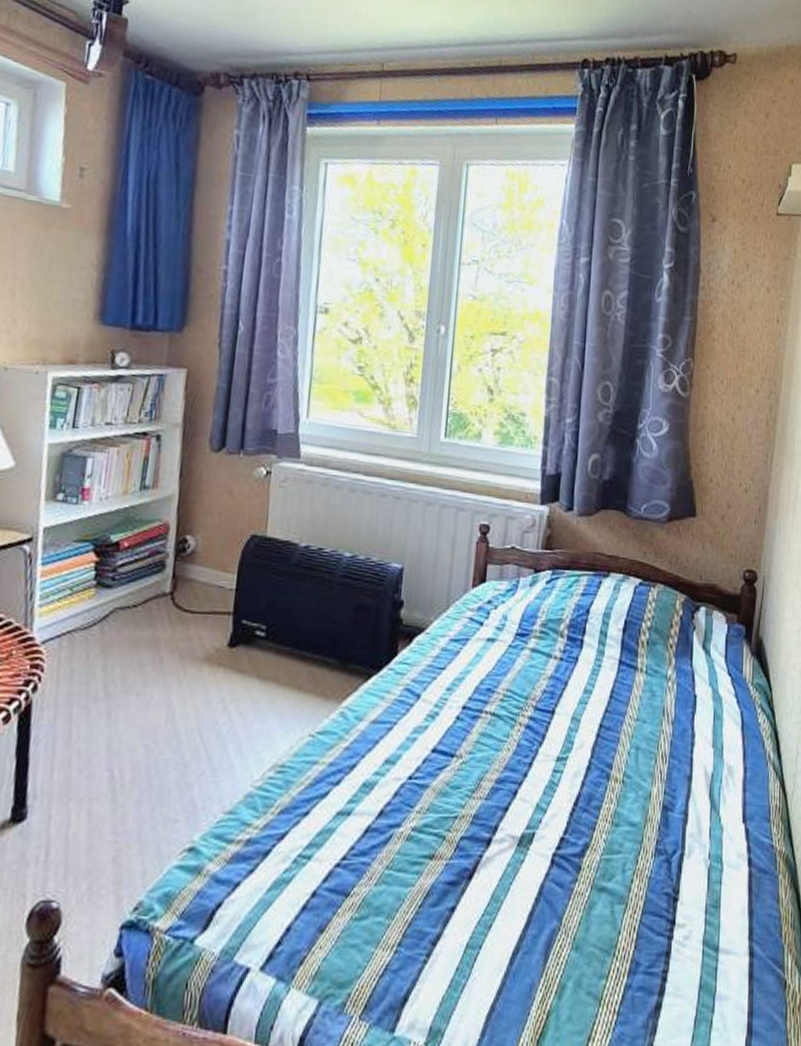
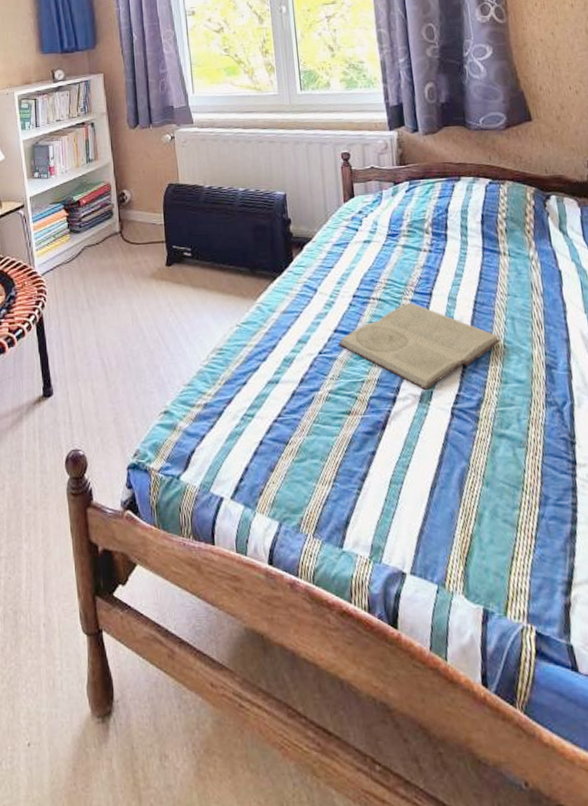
book: none [434,720,620,830] -> present [338,302,500,390]

